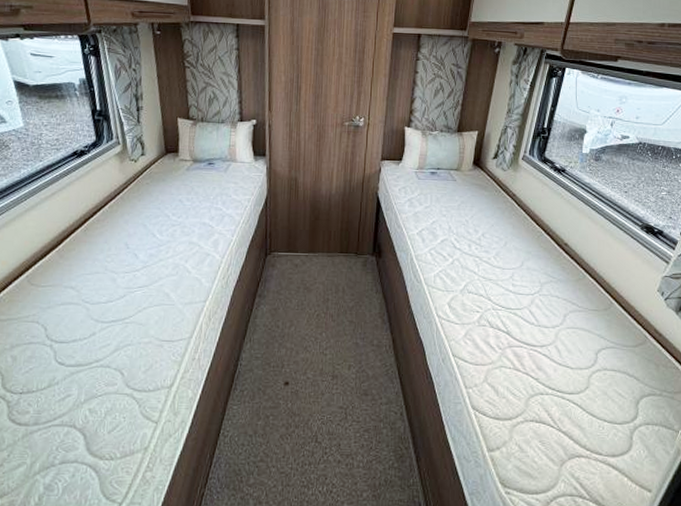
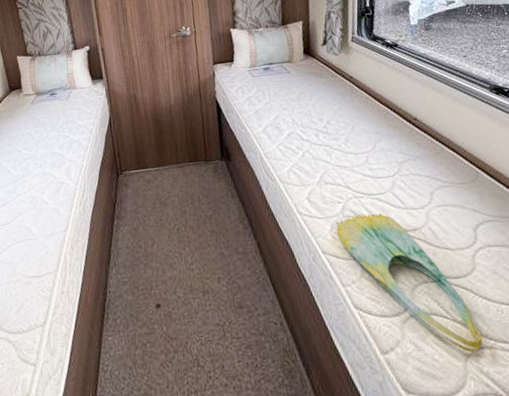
tote bag: none [470,325,581,459] -> present [335,213,483,352]

